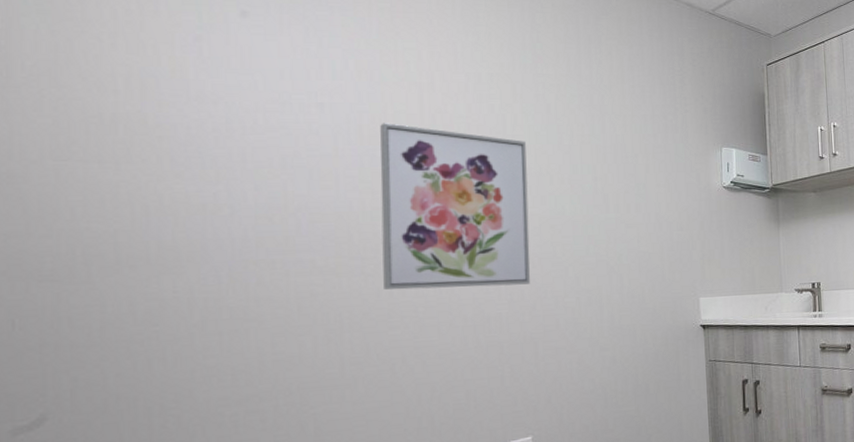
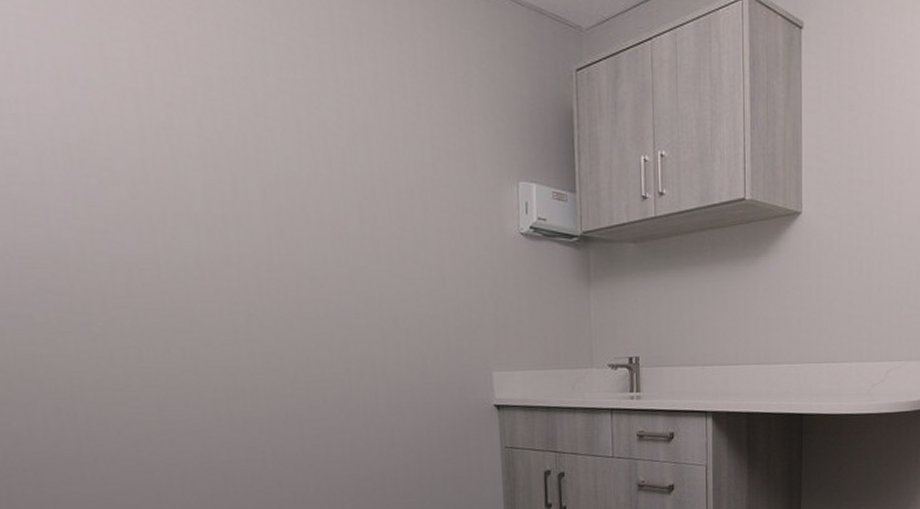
wall art: present [380,123,530,290] -> none [92,141,289,354]

